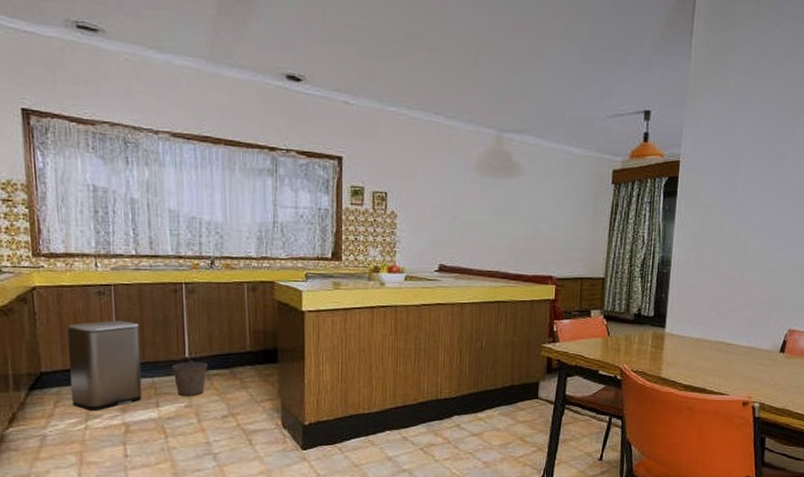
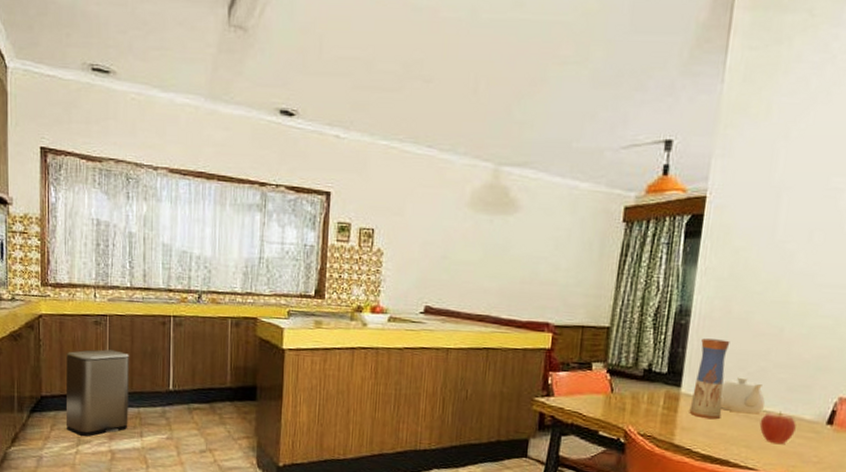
bucket: present [172,347,209,397] -> none [157,380,190,429]
vase: none [672,285,703,354] -> present [689,338,730,420]
teapot: none [697,316,733,348] -> present [720,376,766,414]
fruit: none [728,343,757,372] -> present [759,410,796,445]

